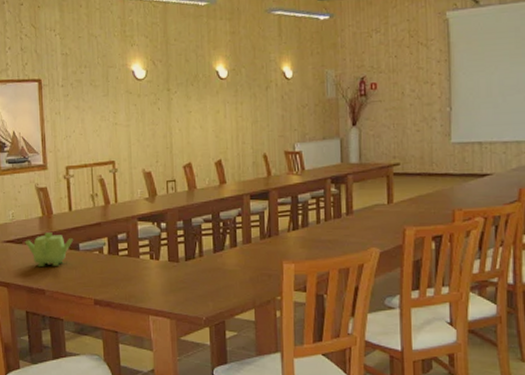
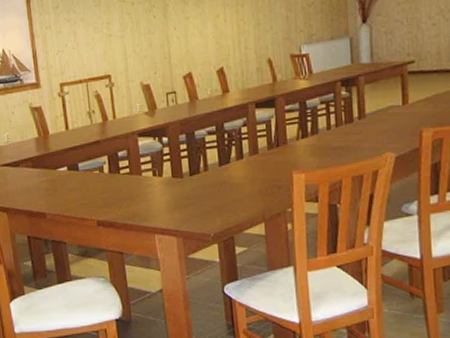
teapot: present [25,232,74,266] -> none [22,153,73,189]

